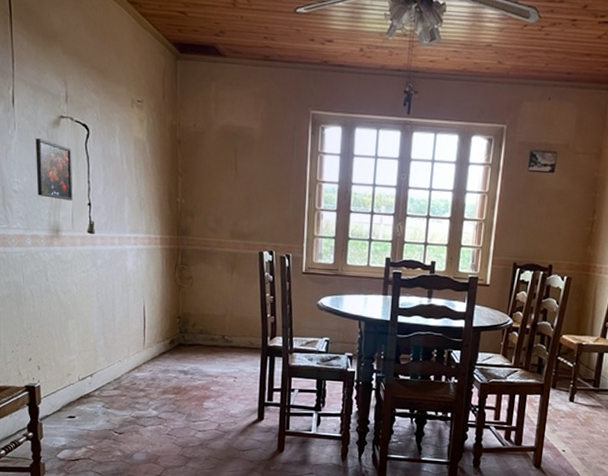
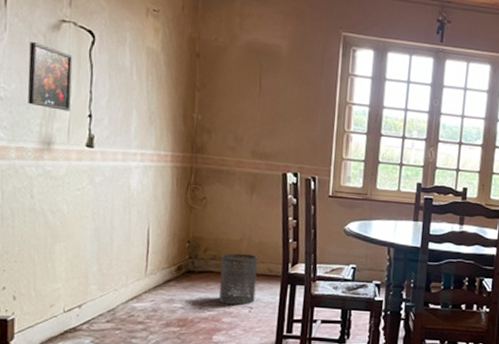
trash can: none [207,327,240,375] -> present [219,253,258,306]

